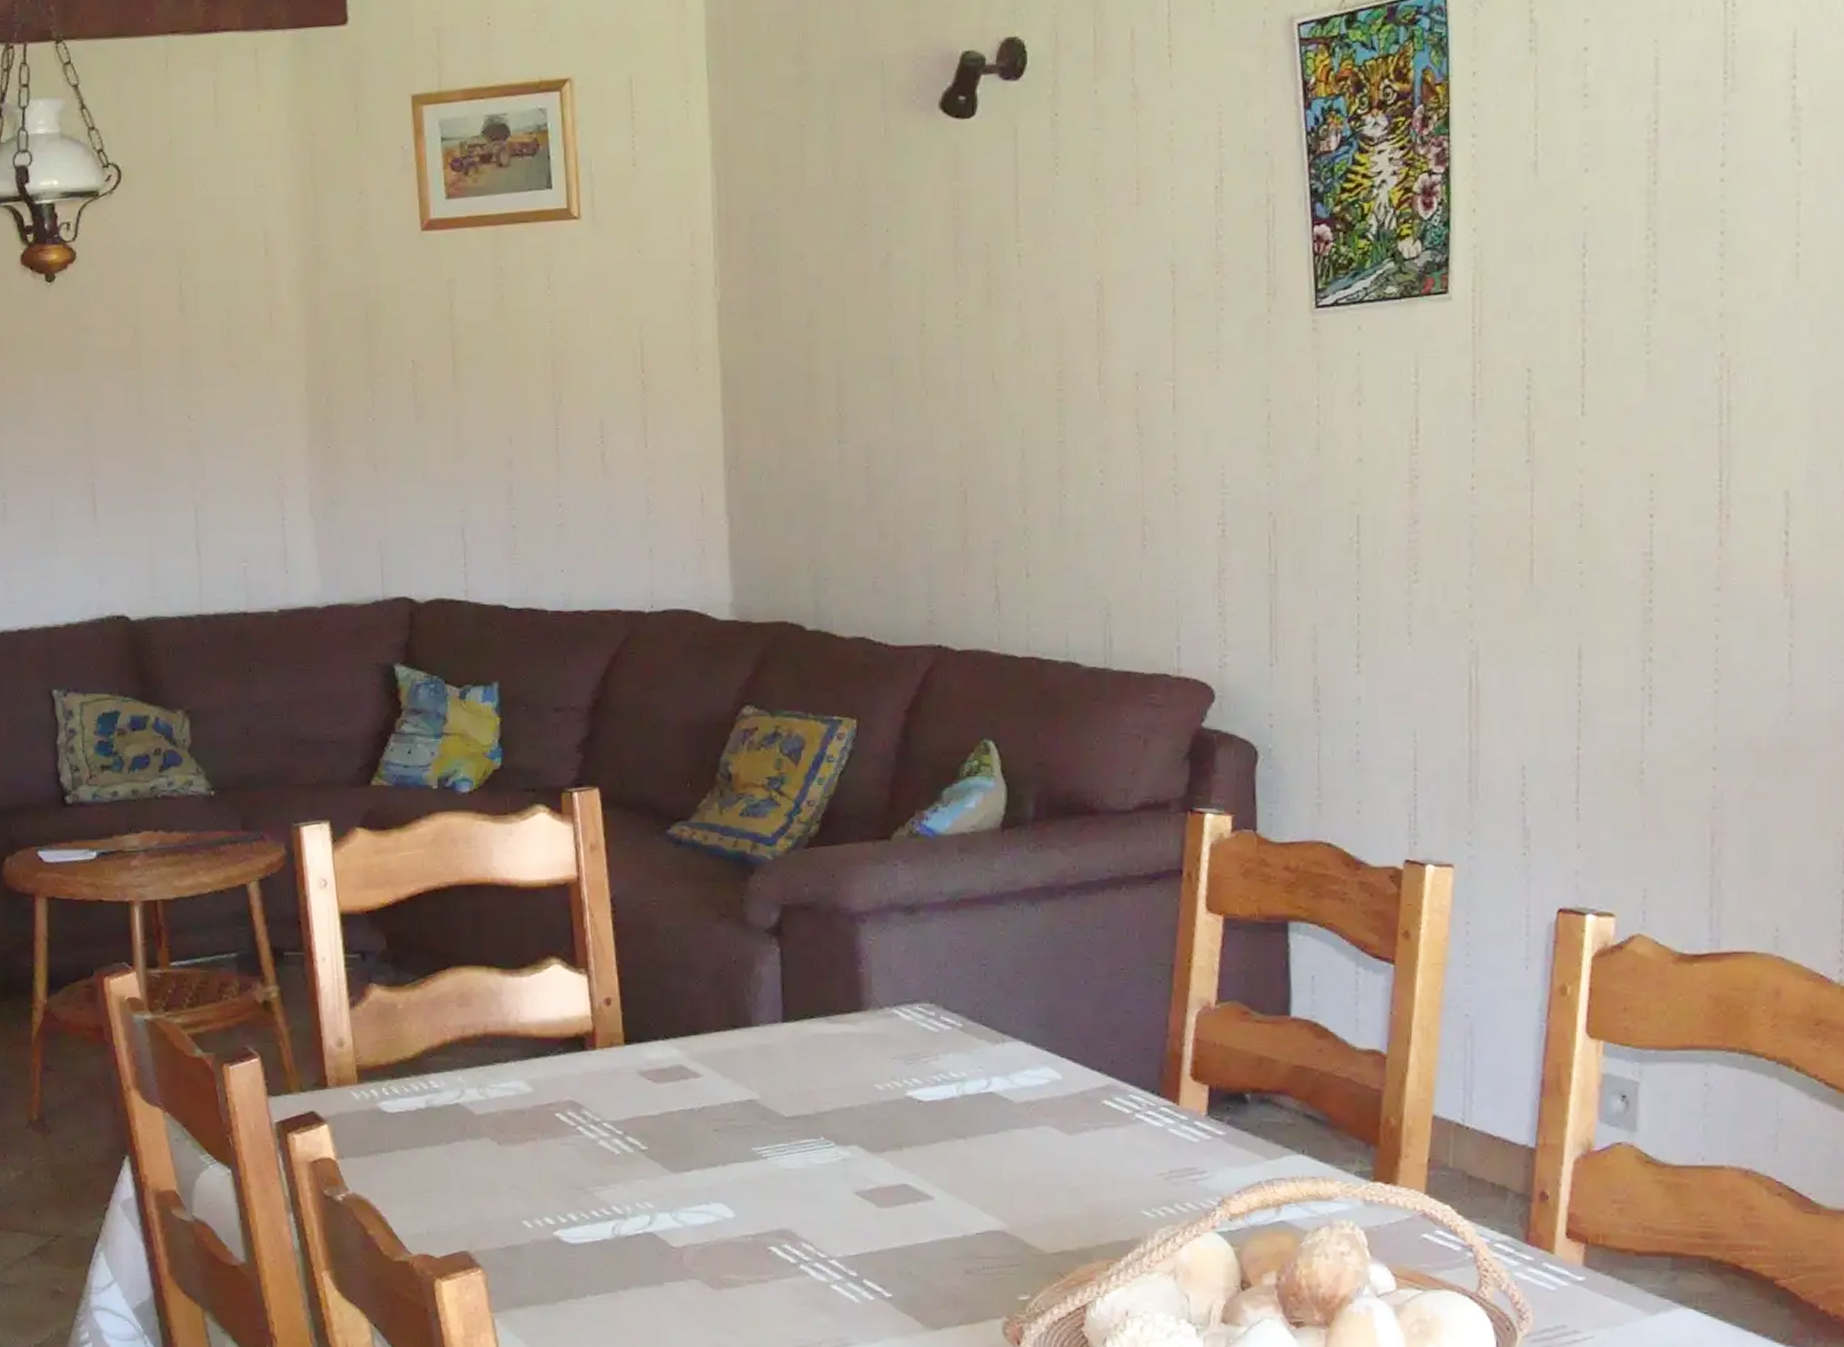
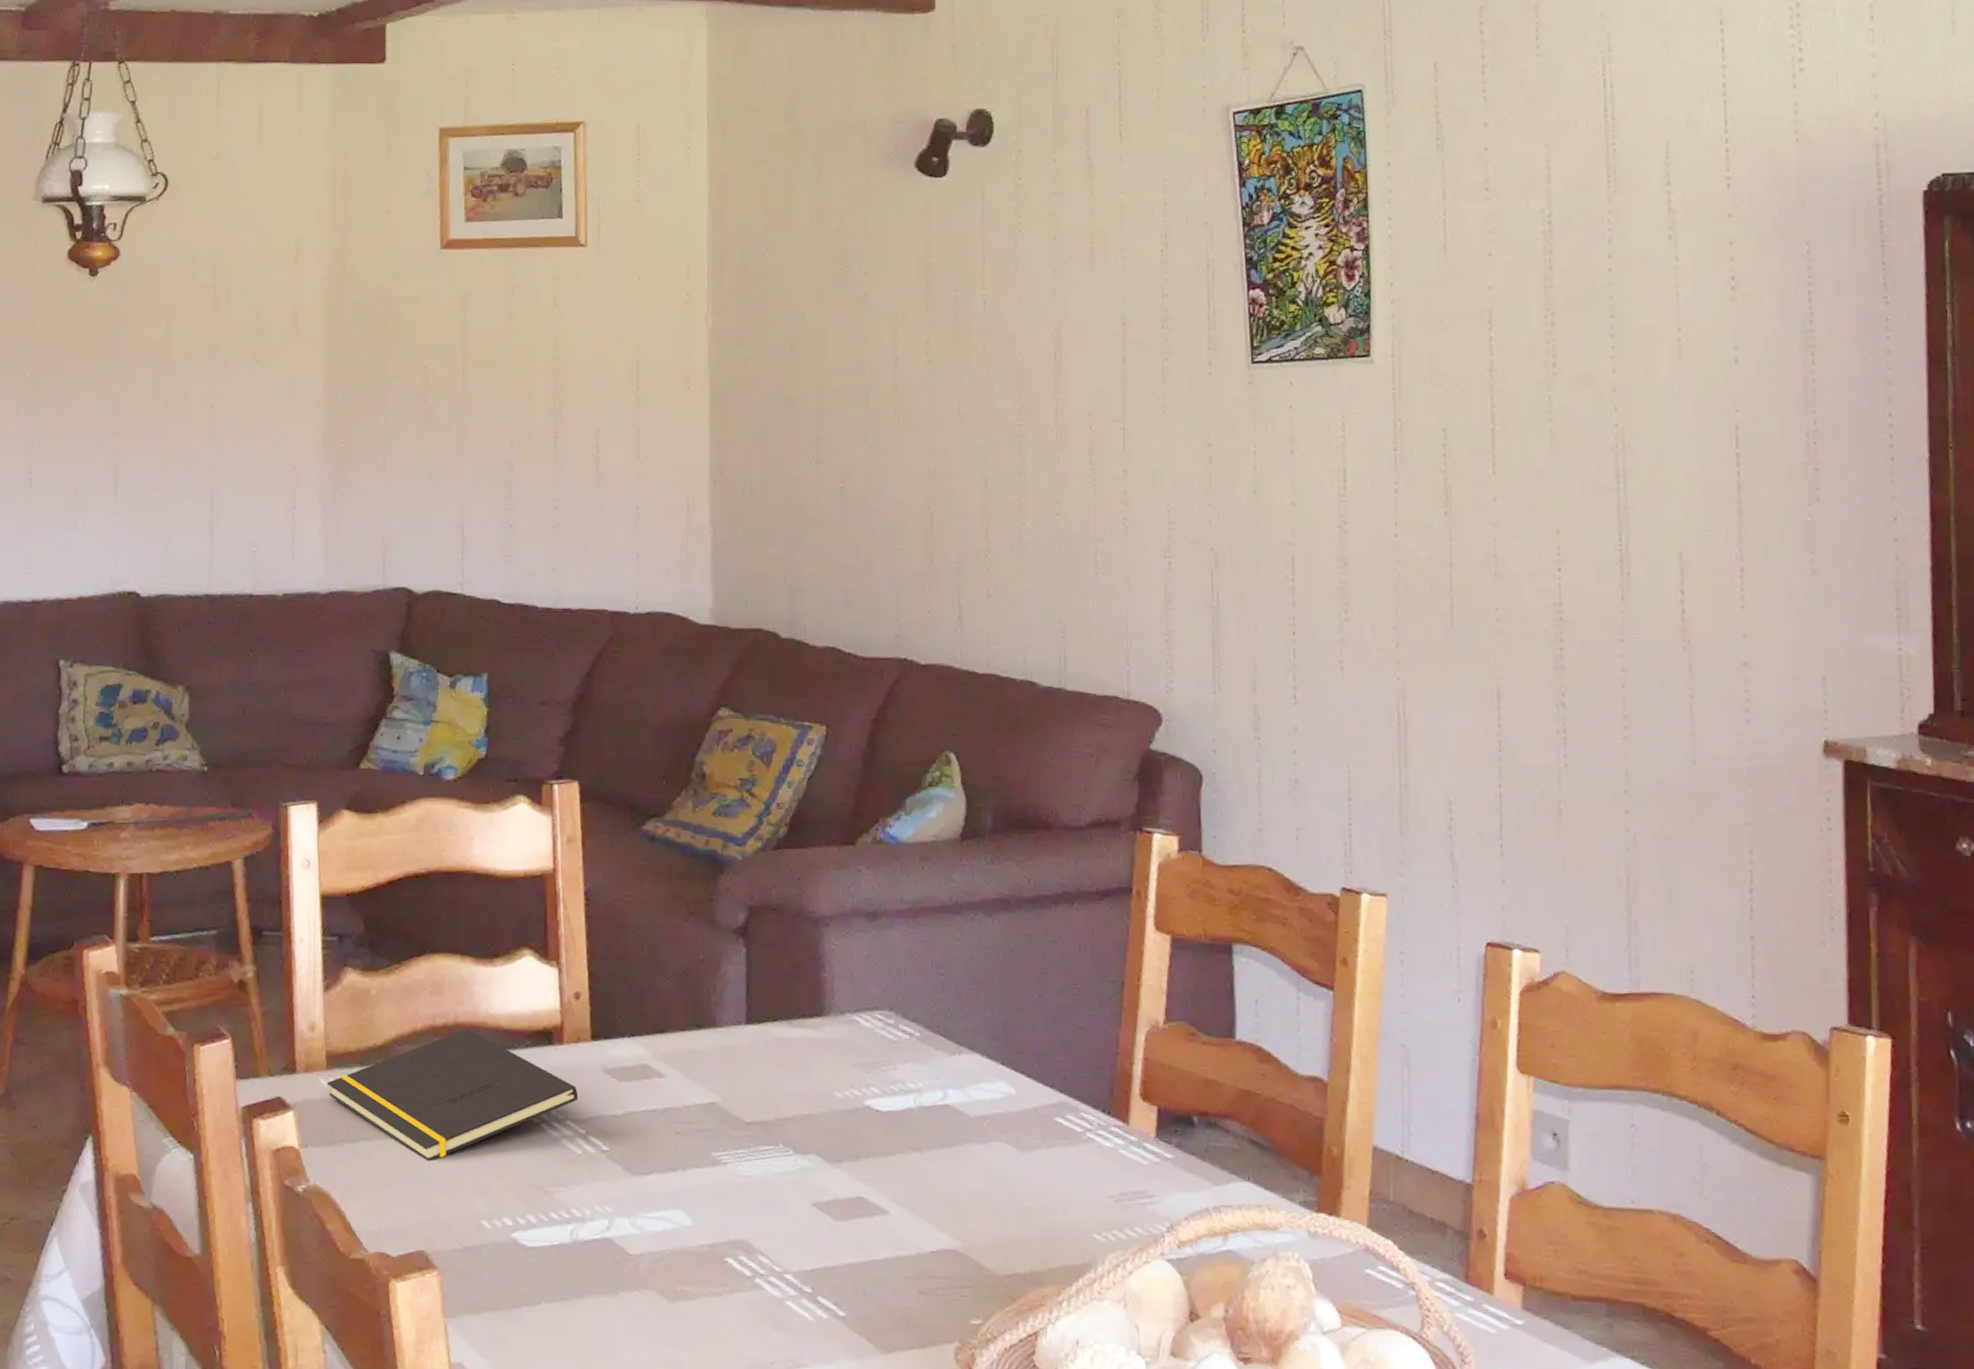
notepad: none [359,1037,614,1167] -> present [327,1028,579,1162]

